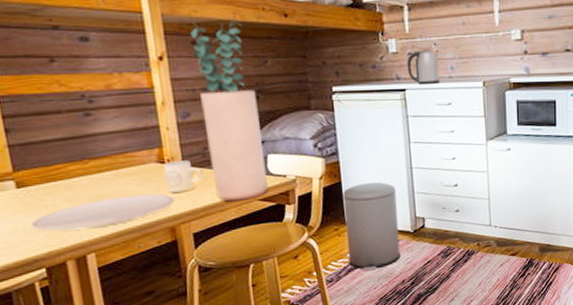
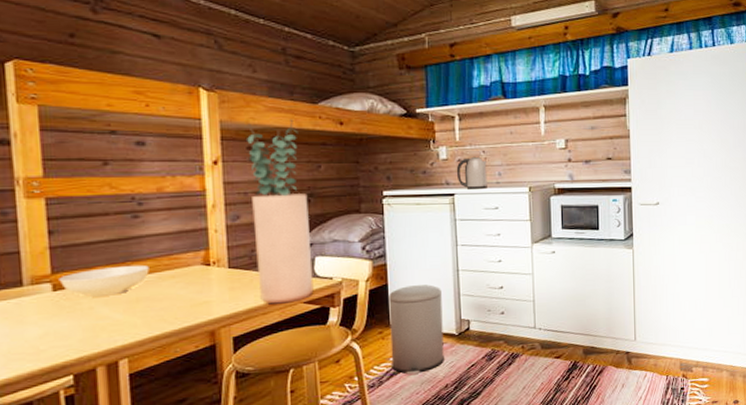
bowl: none [20,162,108,194] -> present [59,264,151,297]
plate: present [30,193,175,232] -> none [62,296,218,337]
mug: present [162,160,204,194] -> none [207,263,248,296]

